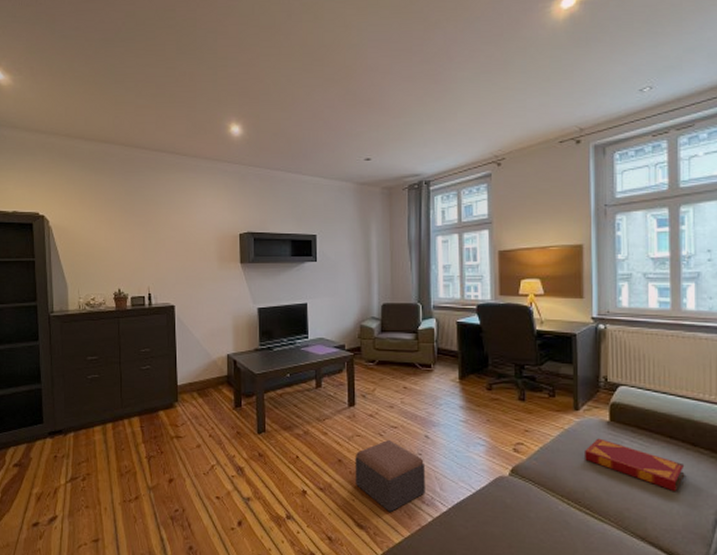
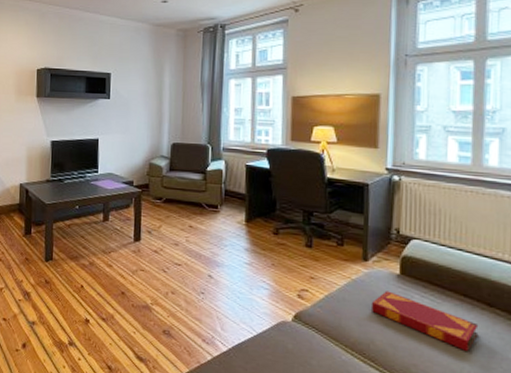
footstool: present [355,439,426,512] -> none [137,276,208,347]

